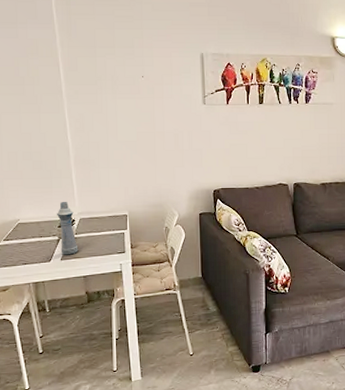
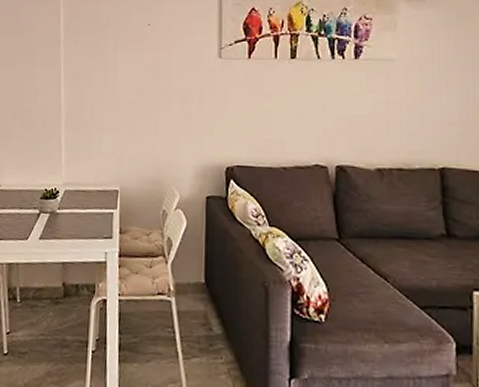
bottle: present [57,202,79,255] -> none [40,169,60,234]

